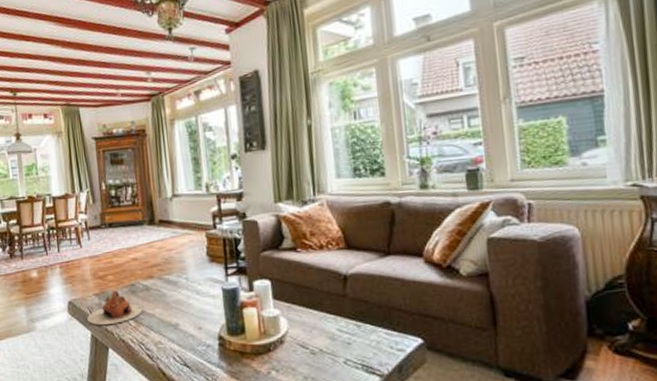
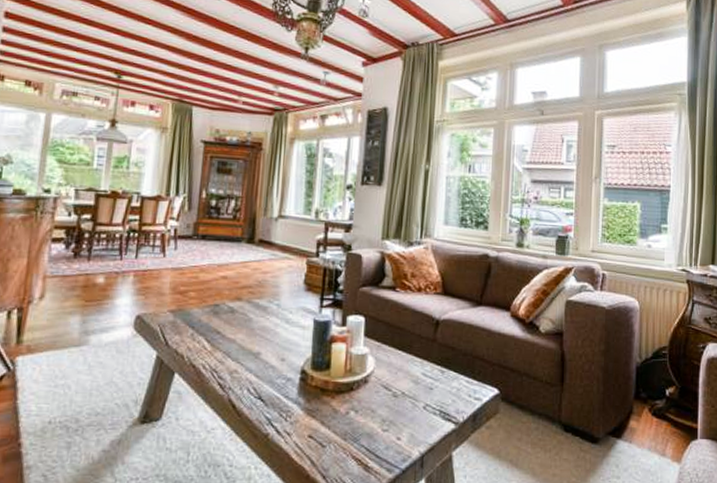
teapot: present [87,289,143,325] -> none [155,308,223,346]

